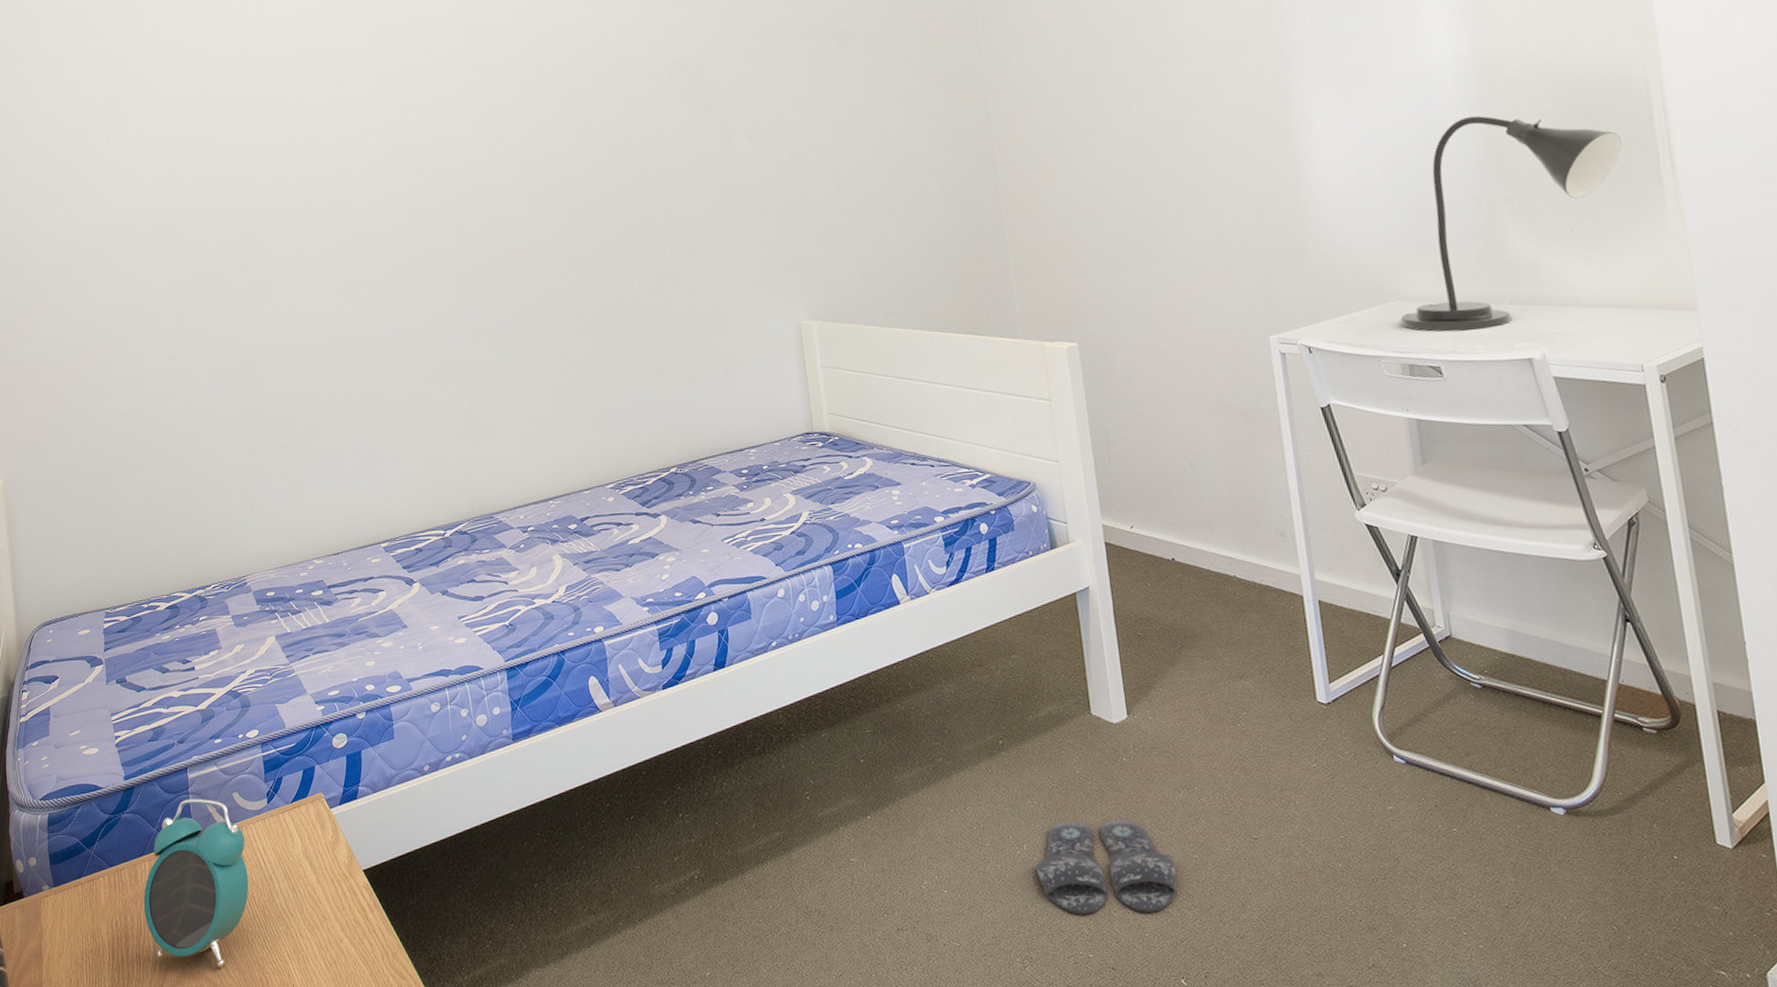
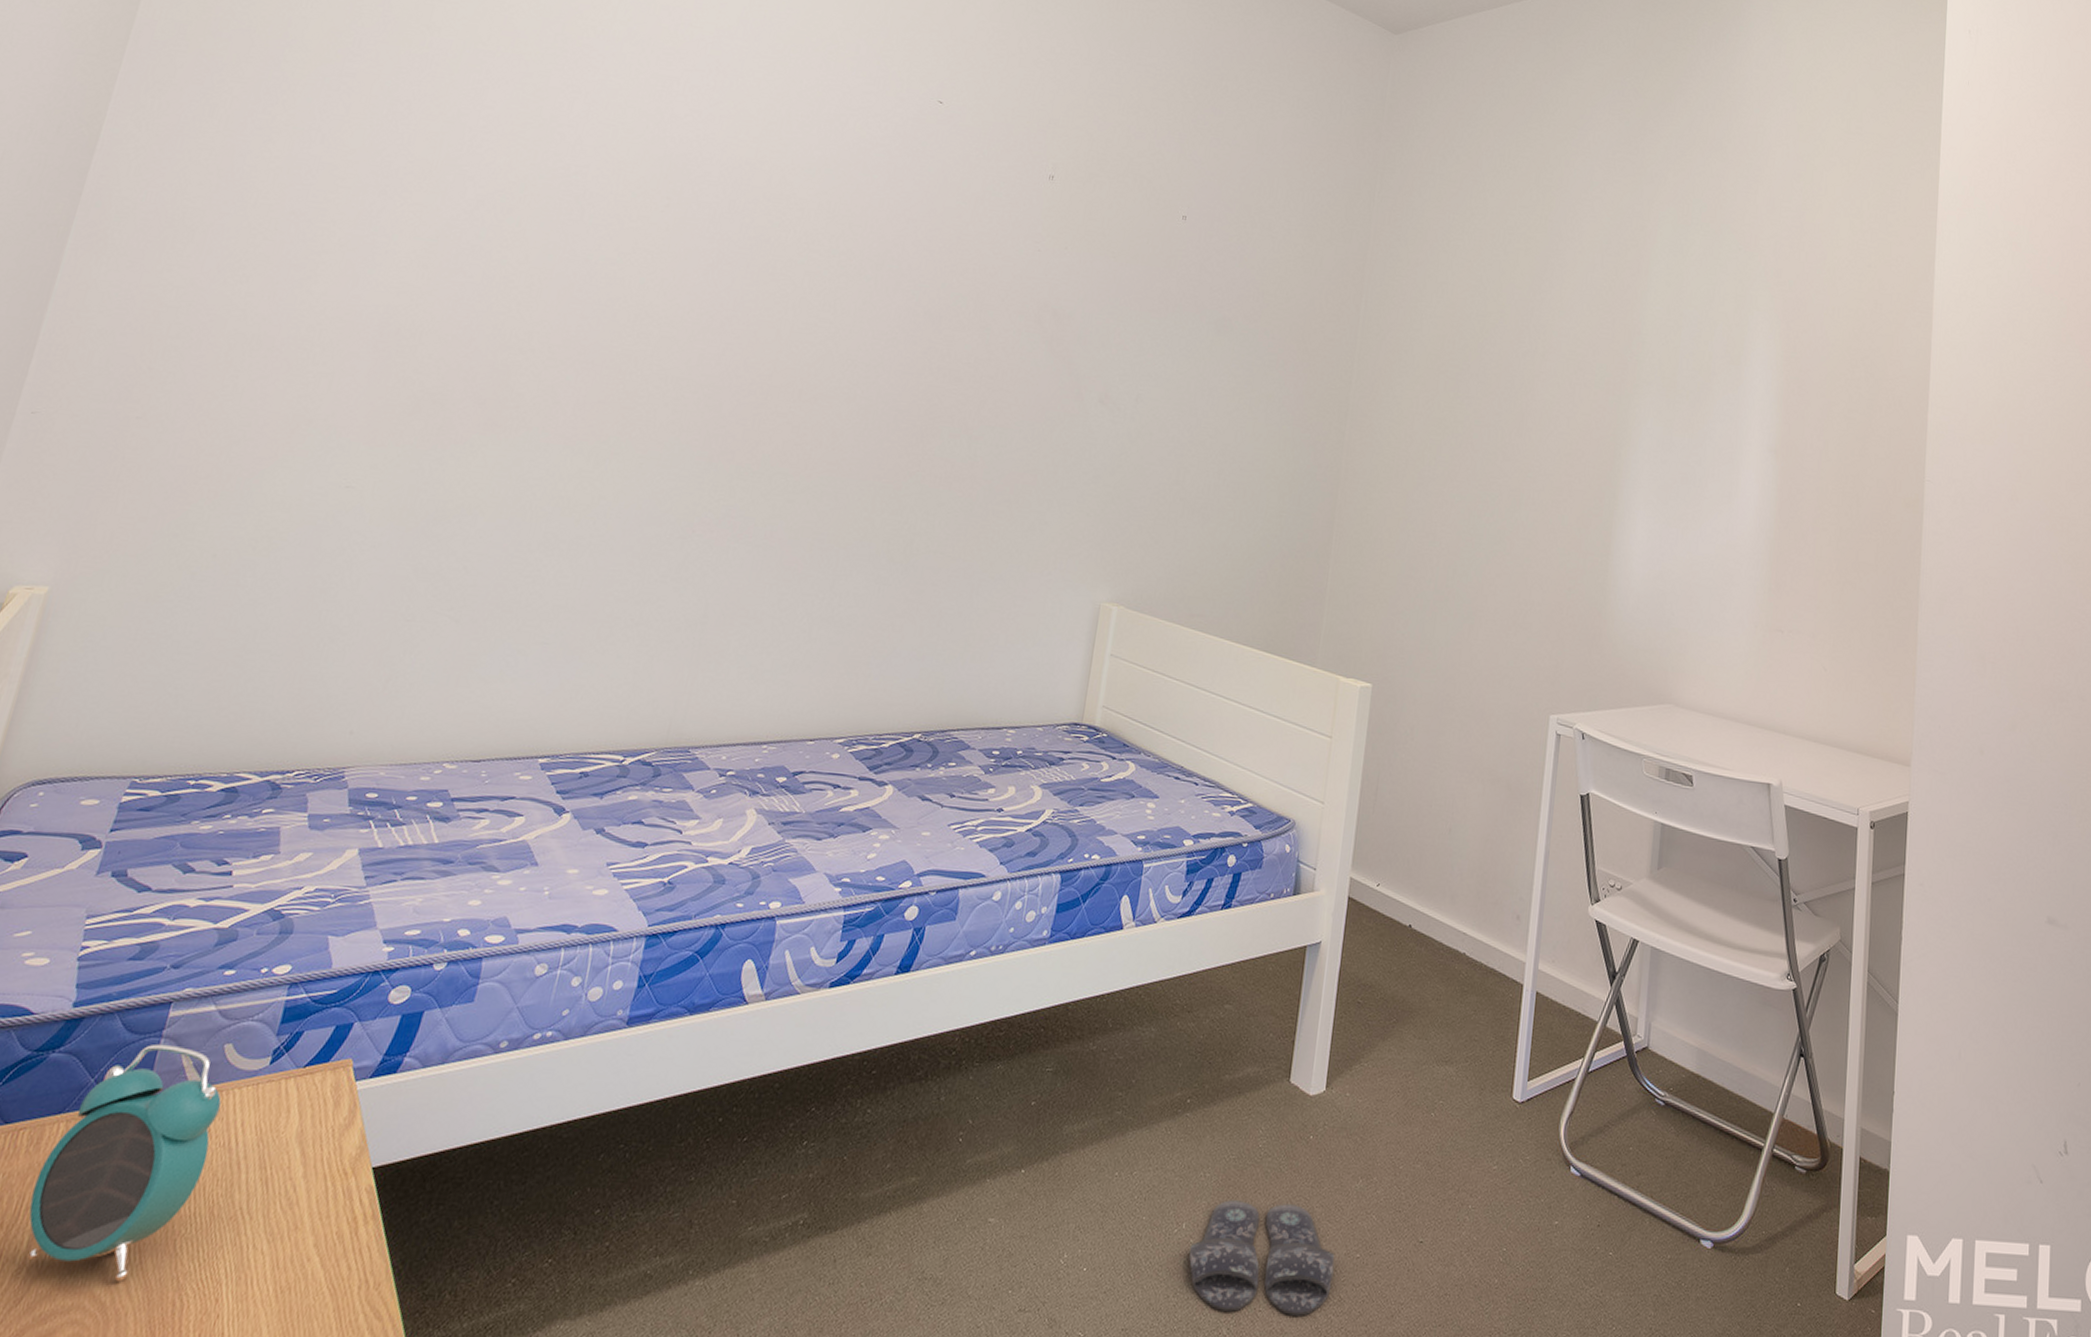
desk lamp: present [1401,115,1622,331] -> none [1668,545,1879,748]

